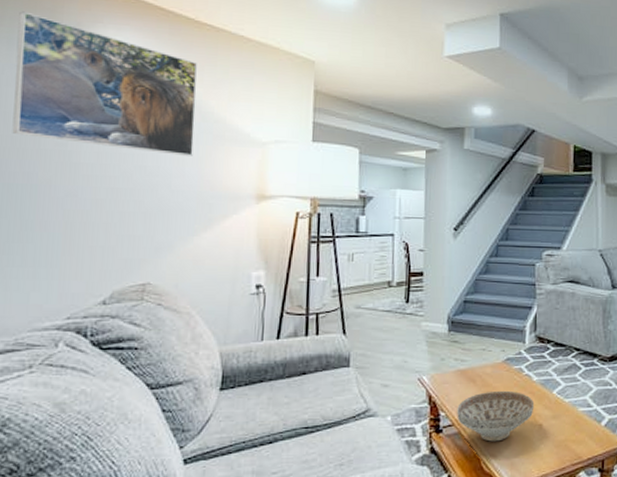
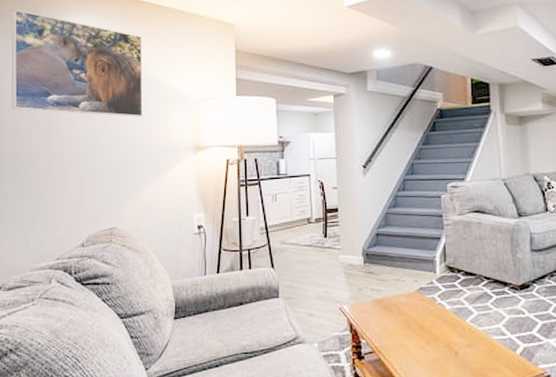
decorative bowl: present [457,390,535,442] -> none [376,319,449,369]

